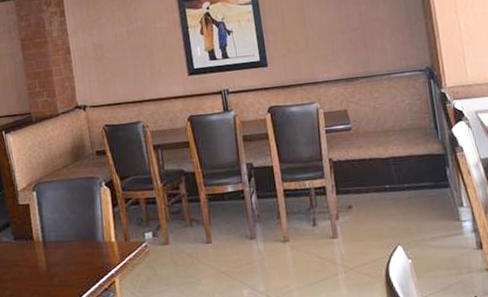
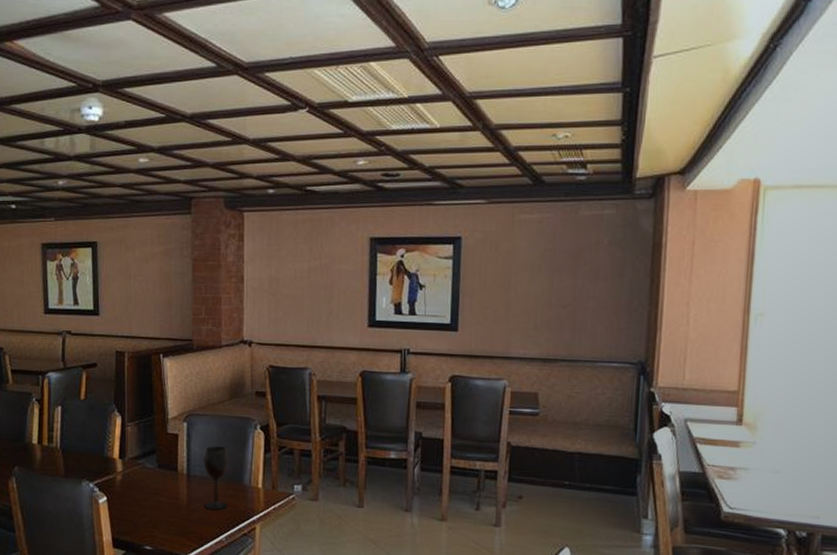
wine glass: none [56,208,86,272] -> present [203,445,229,510]

